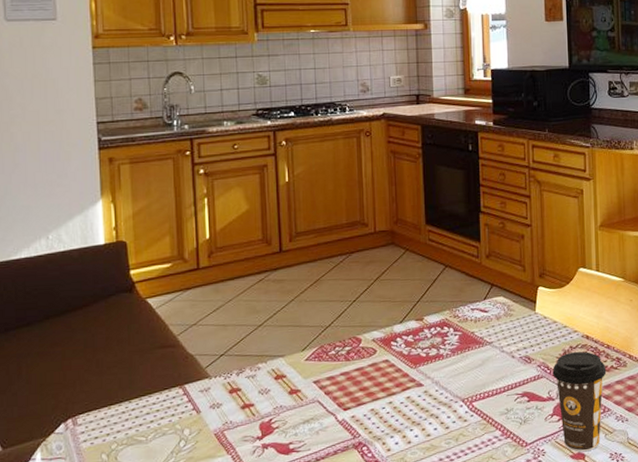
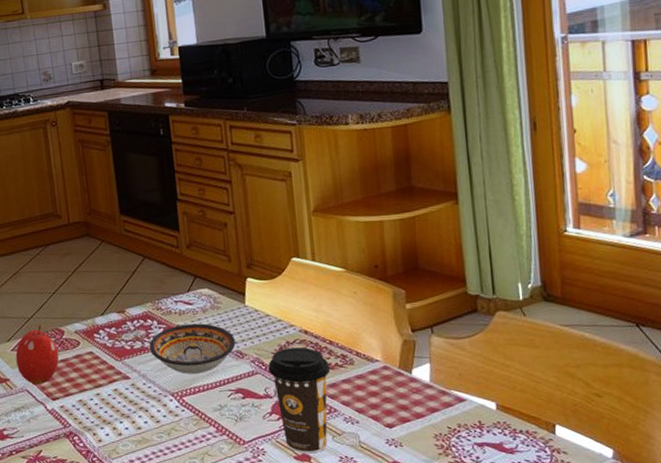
fruit: none [309,333,355,395] -> present [15,324,59,384]
bowl: none [444,330,525,380] -> present [149,323,236,374]

